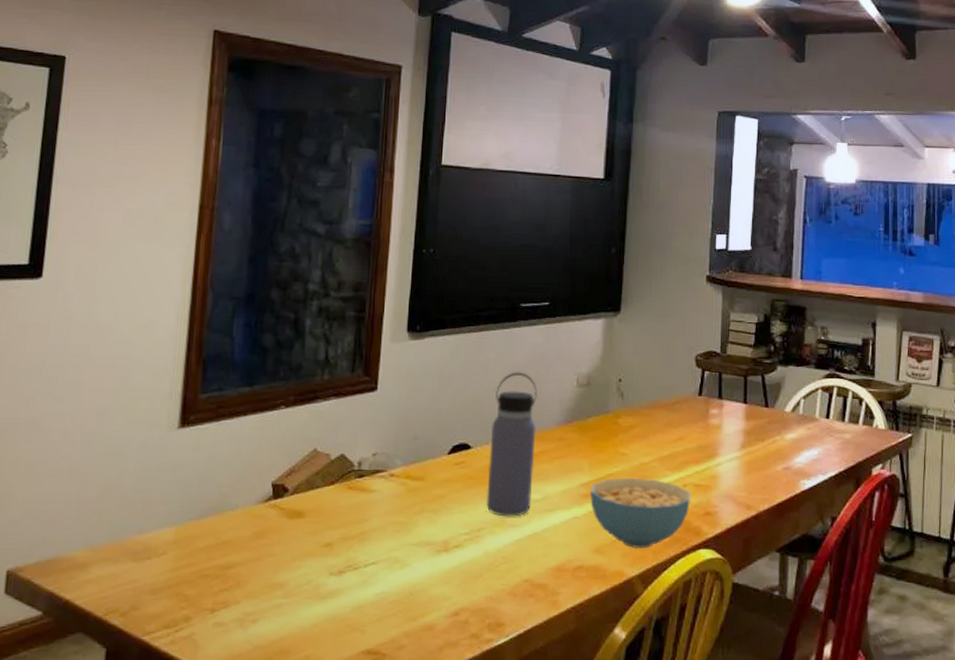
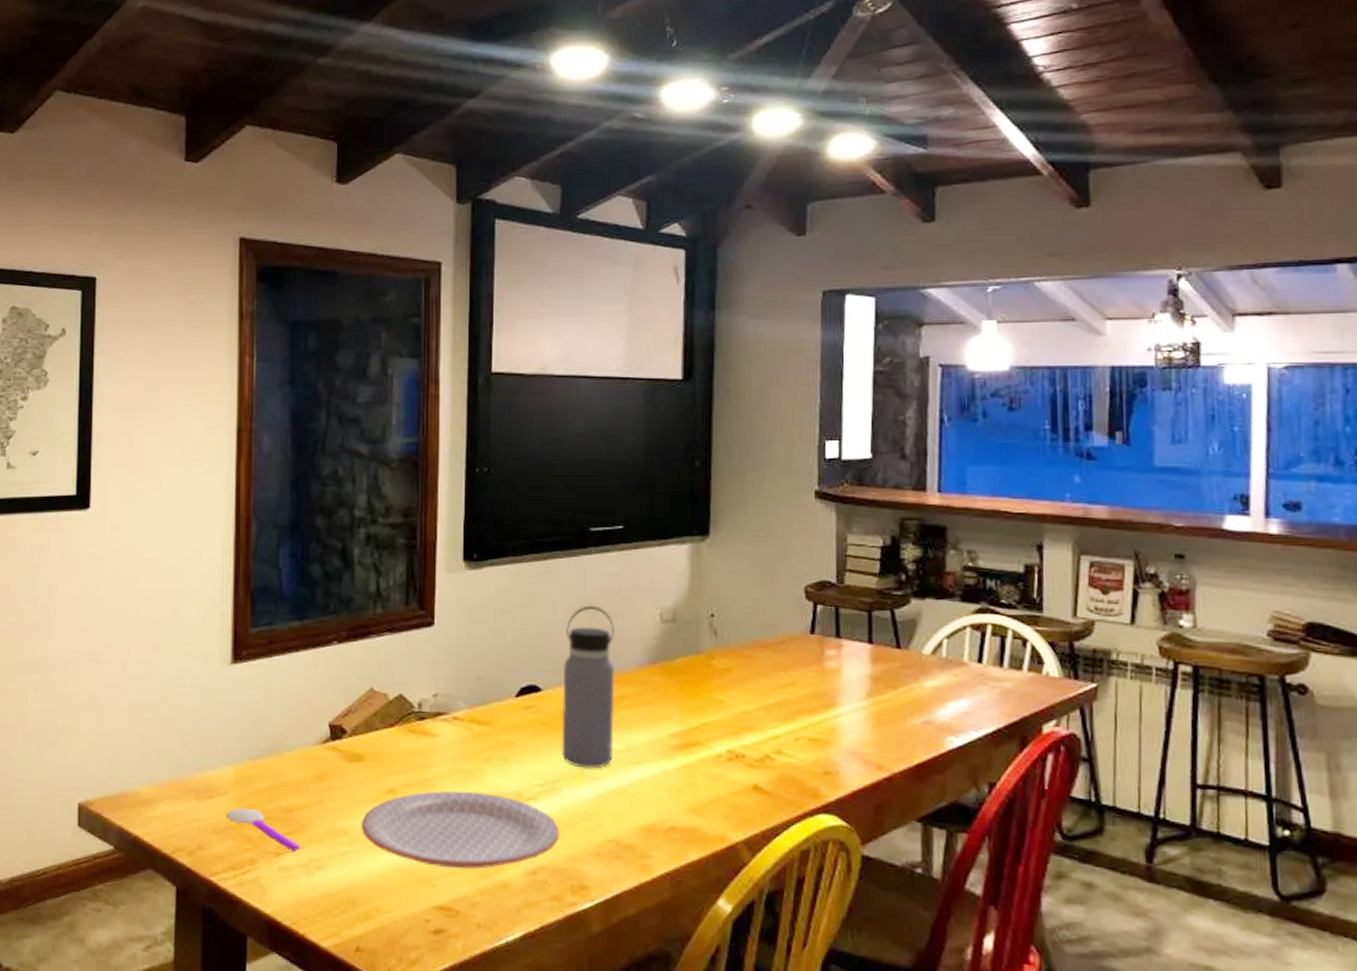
spoon: none [163,567,236,607] -> present [226,807,300,851]
plate: none [297,542,481,615] -> present [361,790,559,869]
cereal bowl: present [590,477,690,549] -> none [682,728,805,811]

